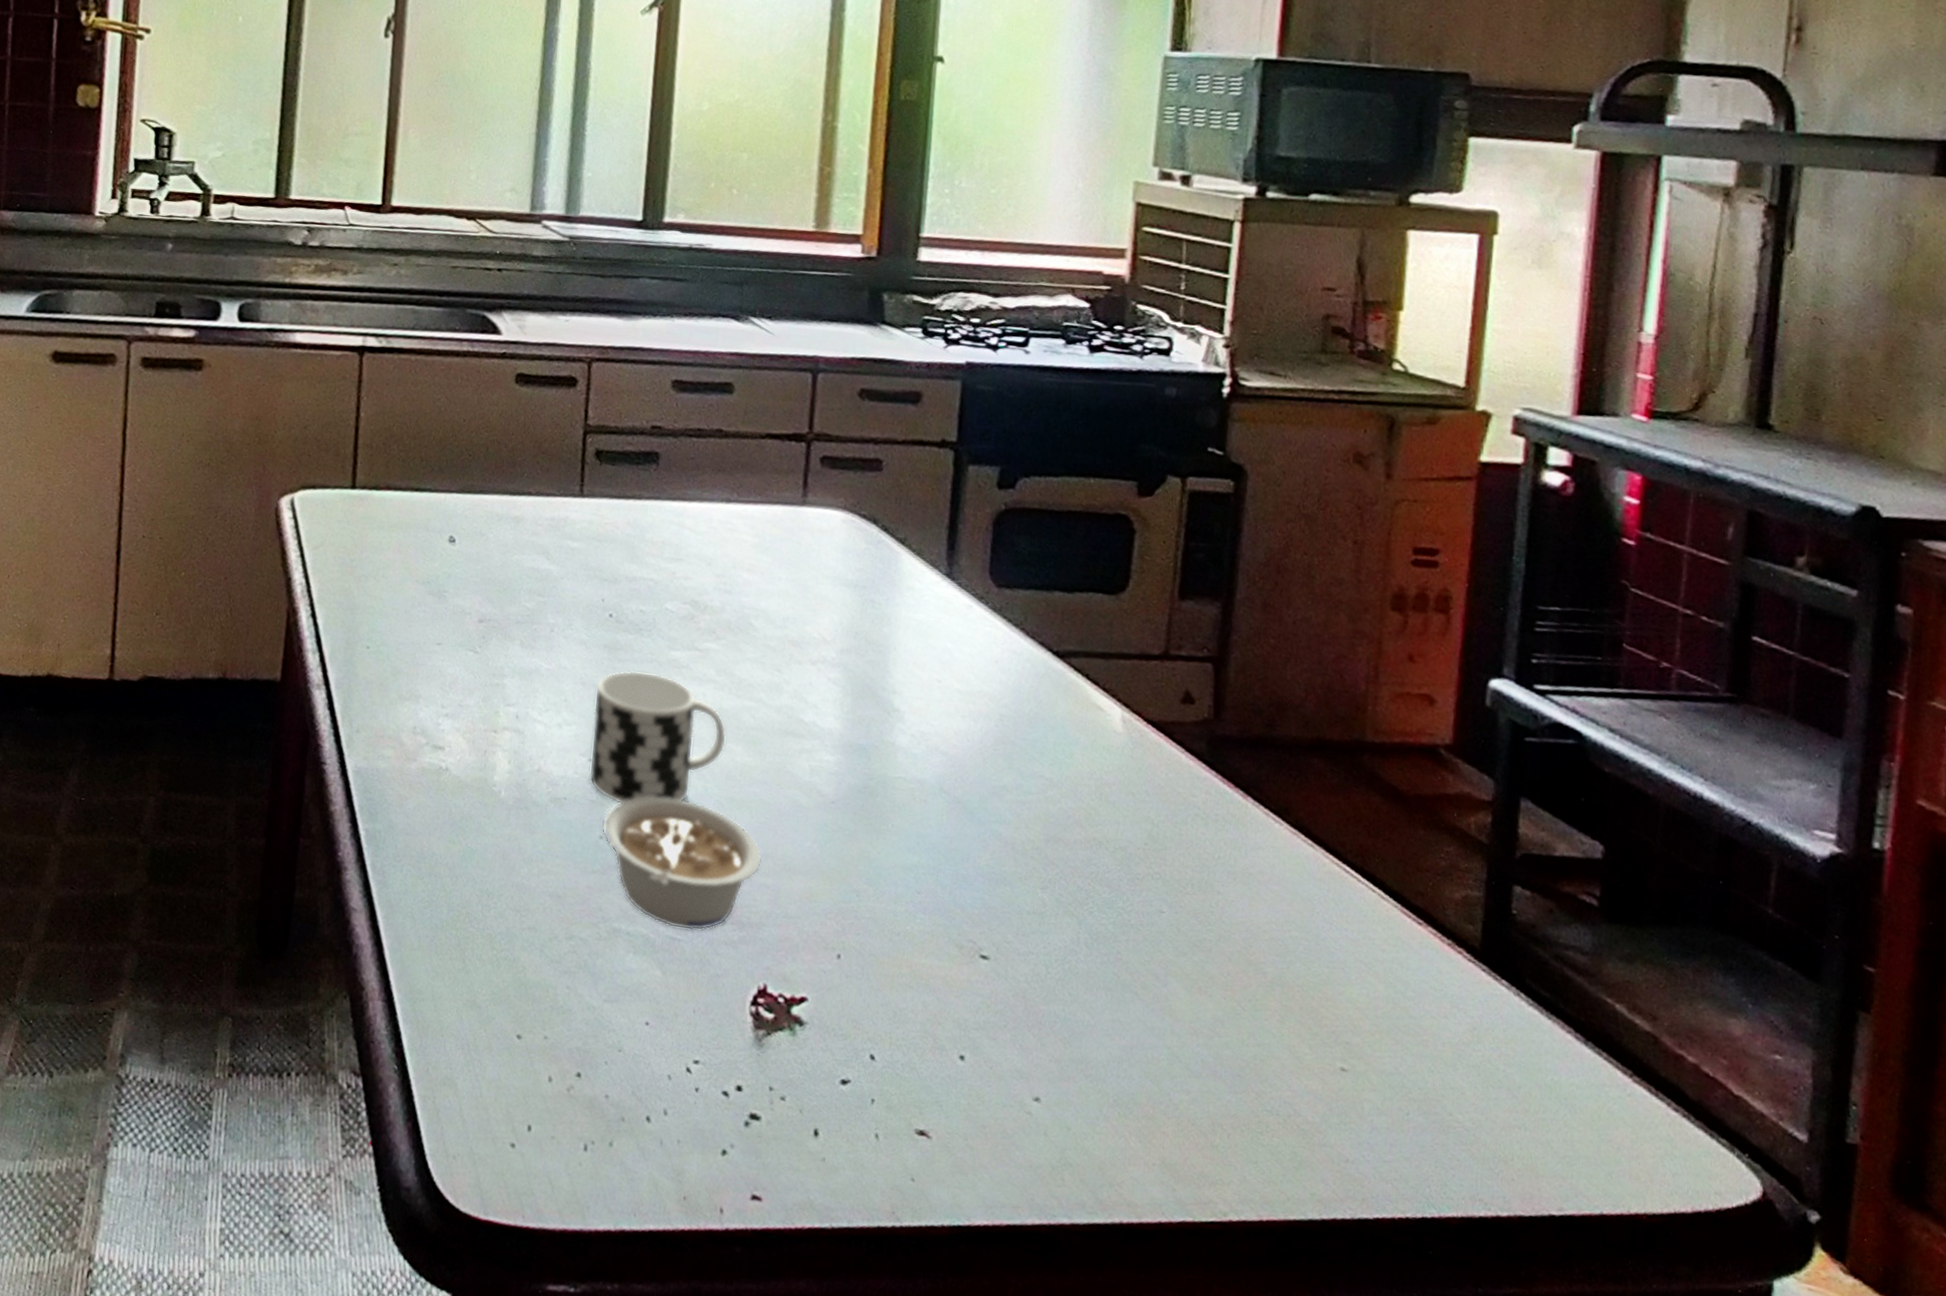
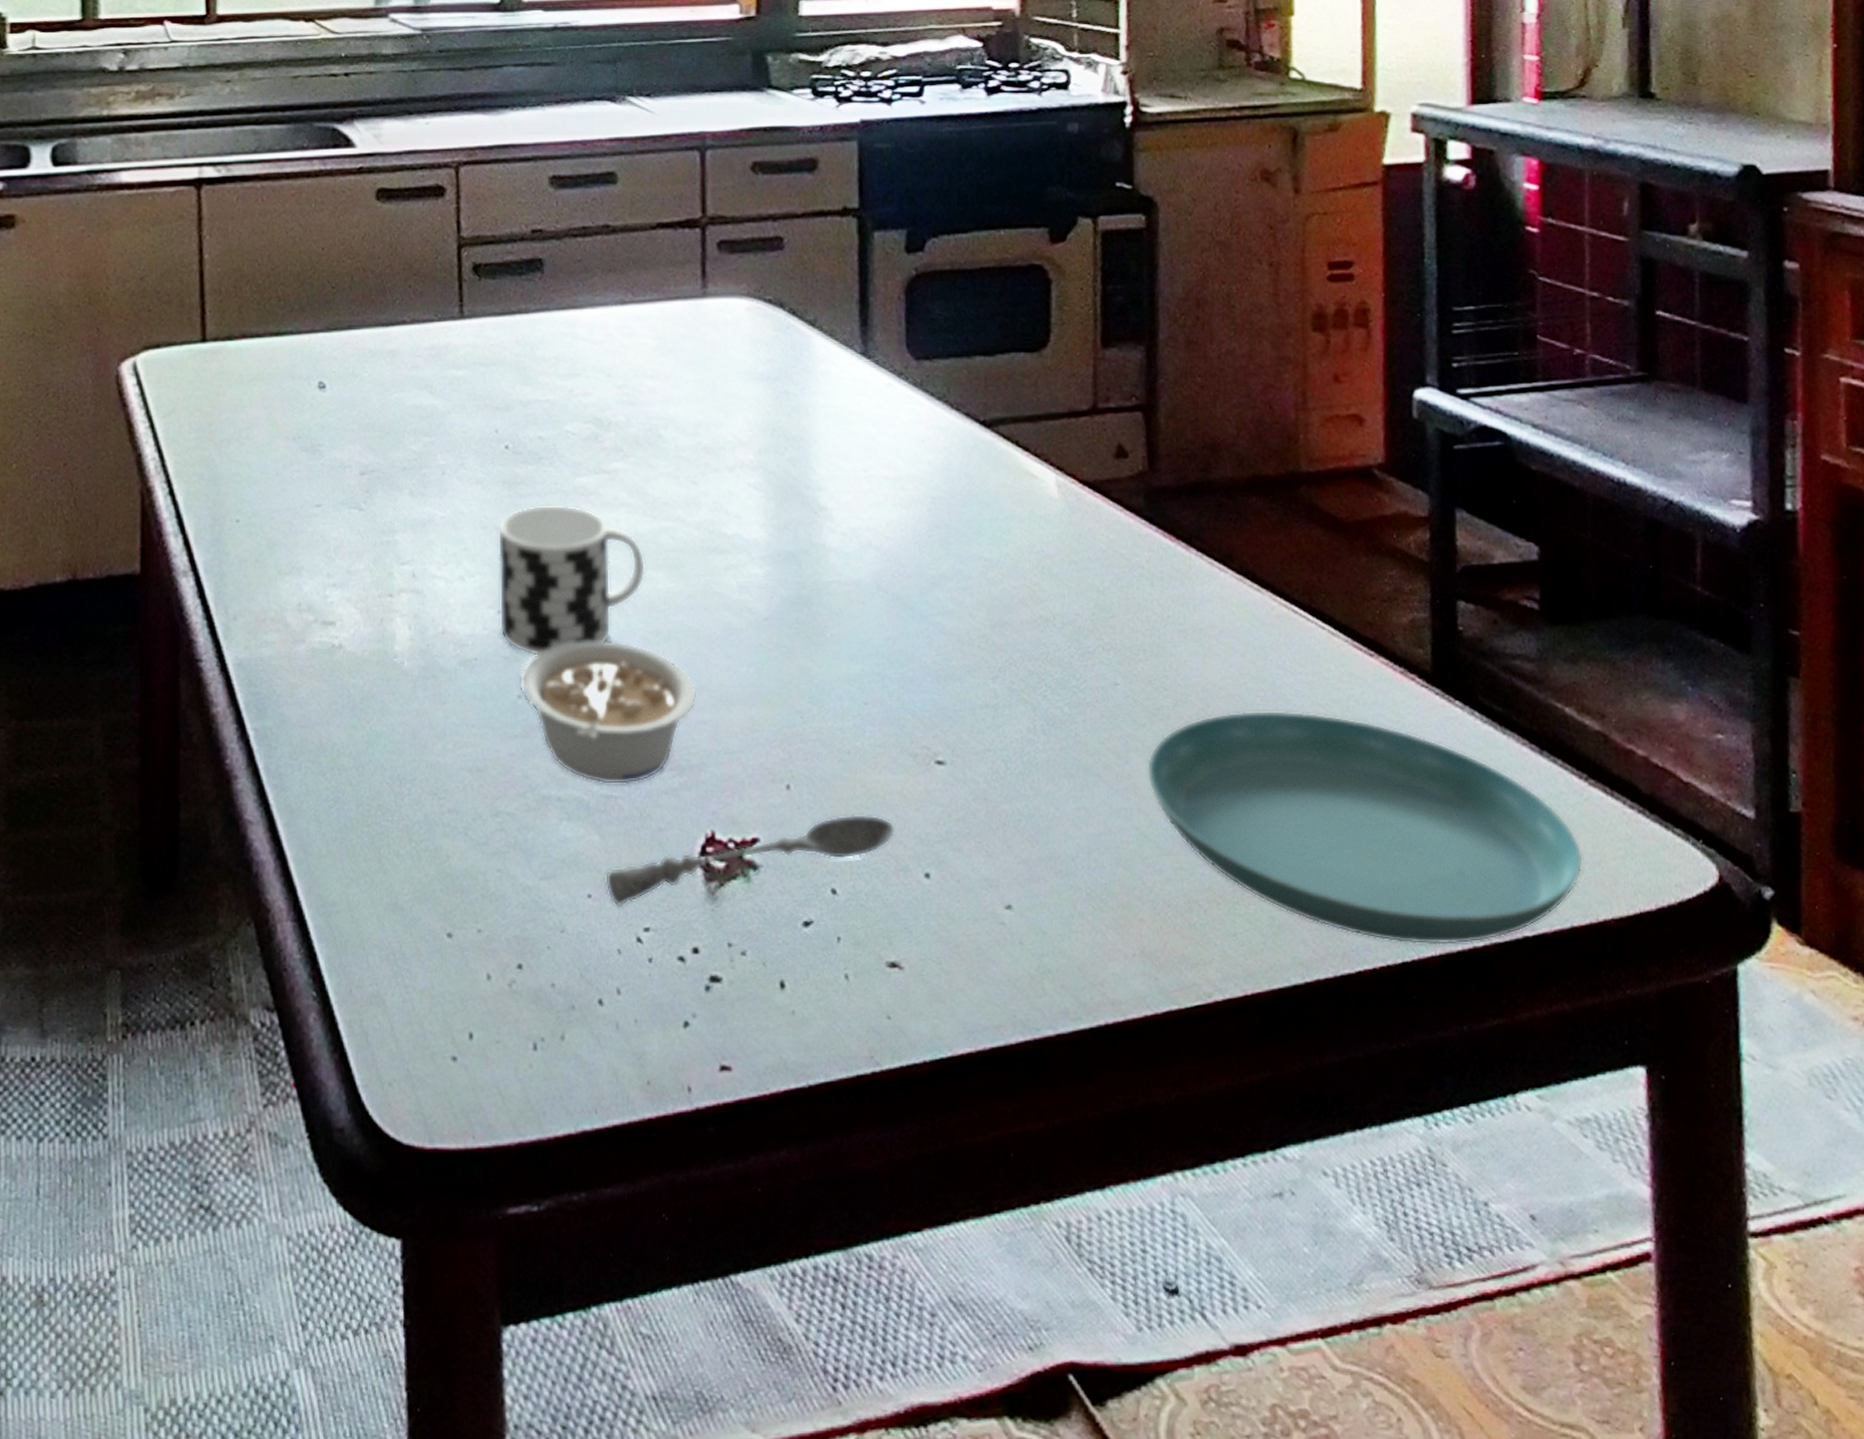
soupspoon: none [662,989,936,1039] -> present [605,813,896,907]
saucer: none [1183,955,1619,1213] -> present [1146,710,1583,945]

